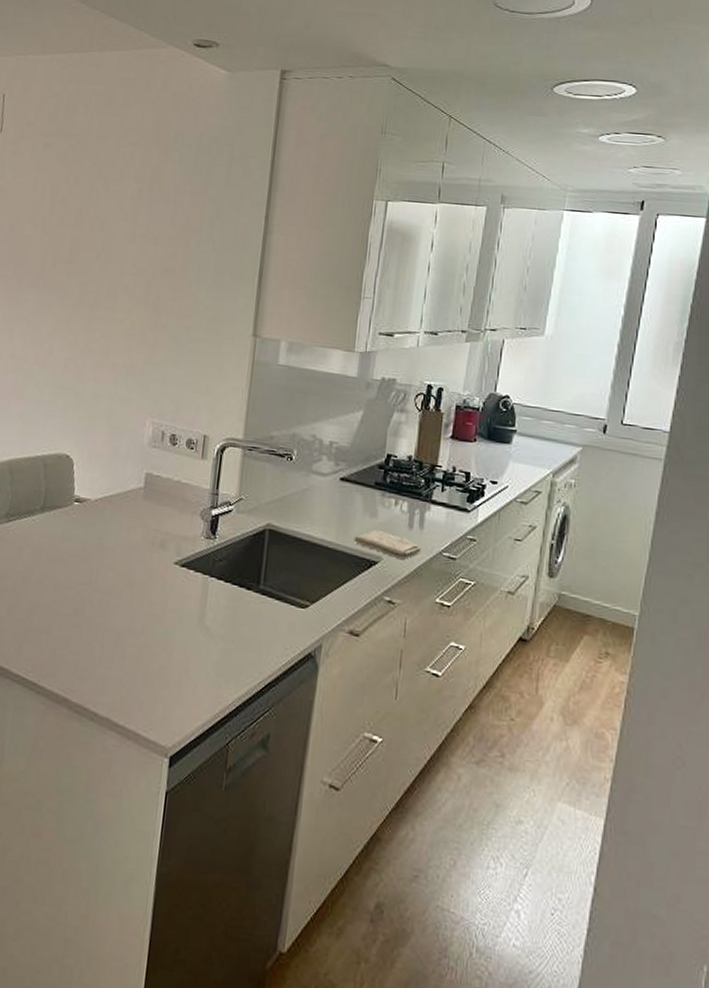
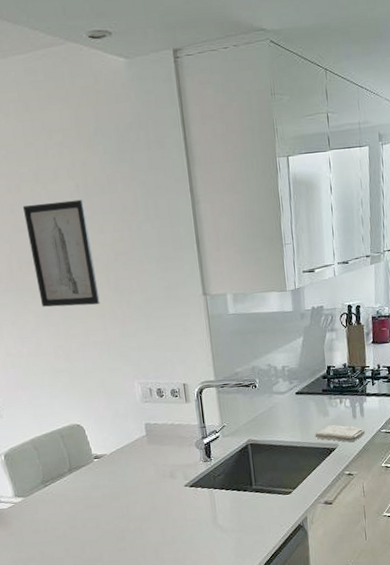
wall art: none [66,200,143,322] -> present [22,199,100,307]

